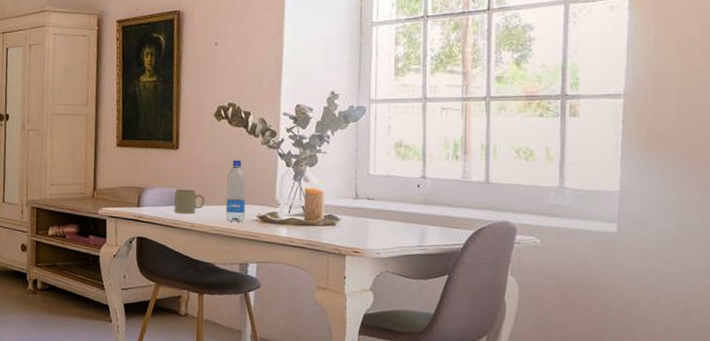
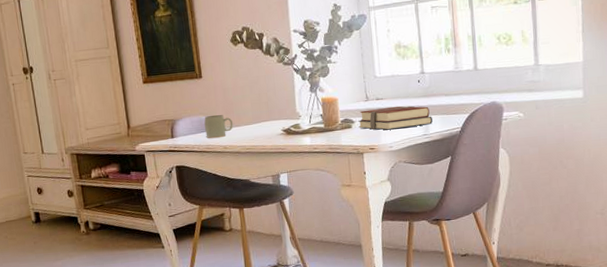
bottle: present [226,160,246,222] -> none [250,80,271,139]
books: none [343,208,430,236] -> present [358,106,433,130]

